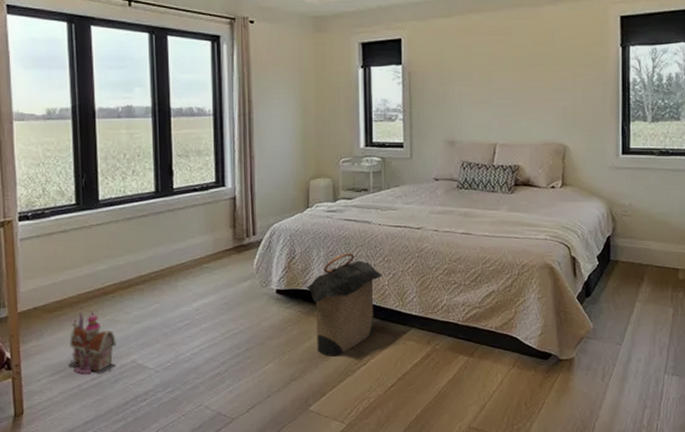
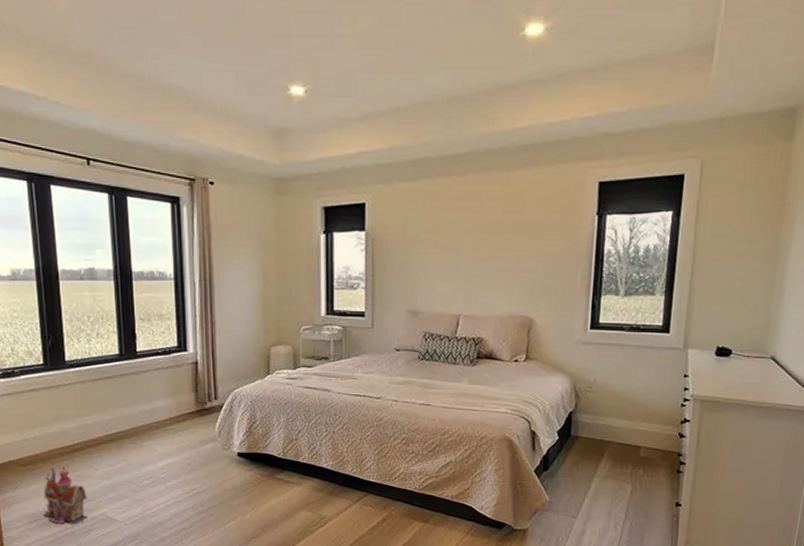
laundry hamper: present [306,253,382,356] -> none [266,420,341,517]

